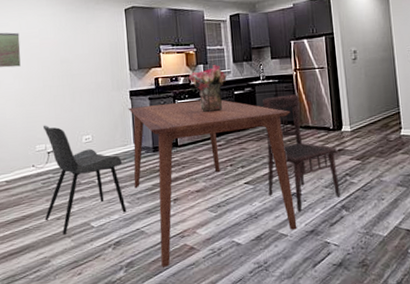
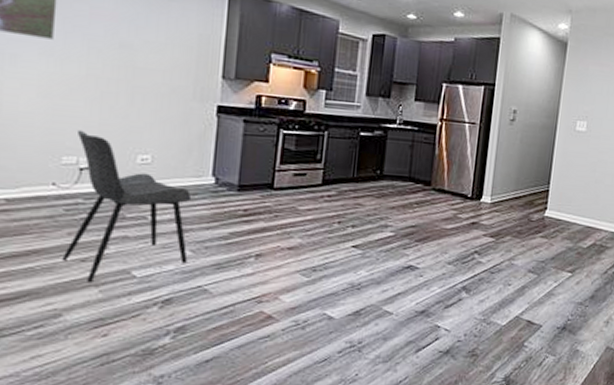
dining table: present [128,99,297,267] -> none [204,128,425,337]
bouquet: present [188,64,228,112] -> none [303,92,356,153]
dining chair: present [263,94,341,212] -> none [379,147,471,288]

